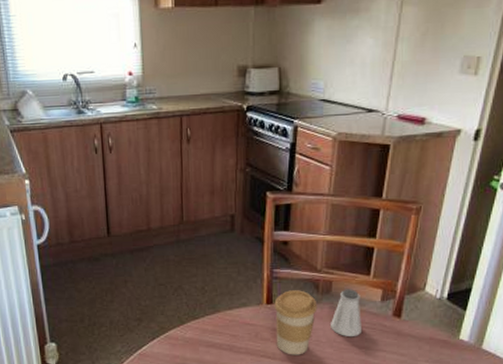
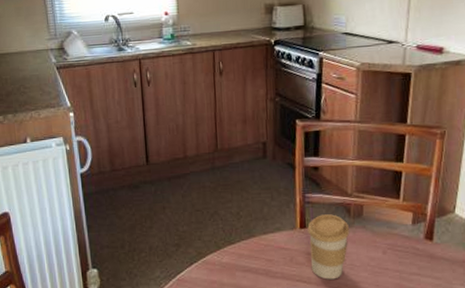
saltshaker: present [331,289,363,338] -> none [364,212,396,261]

